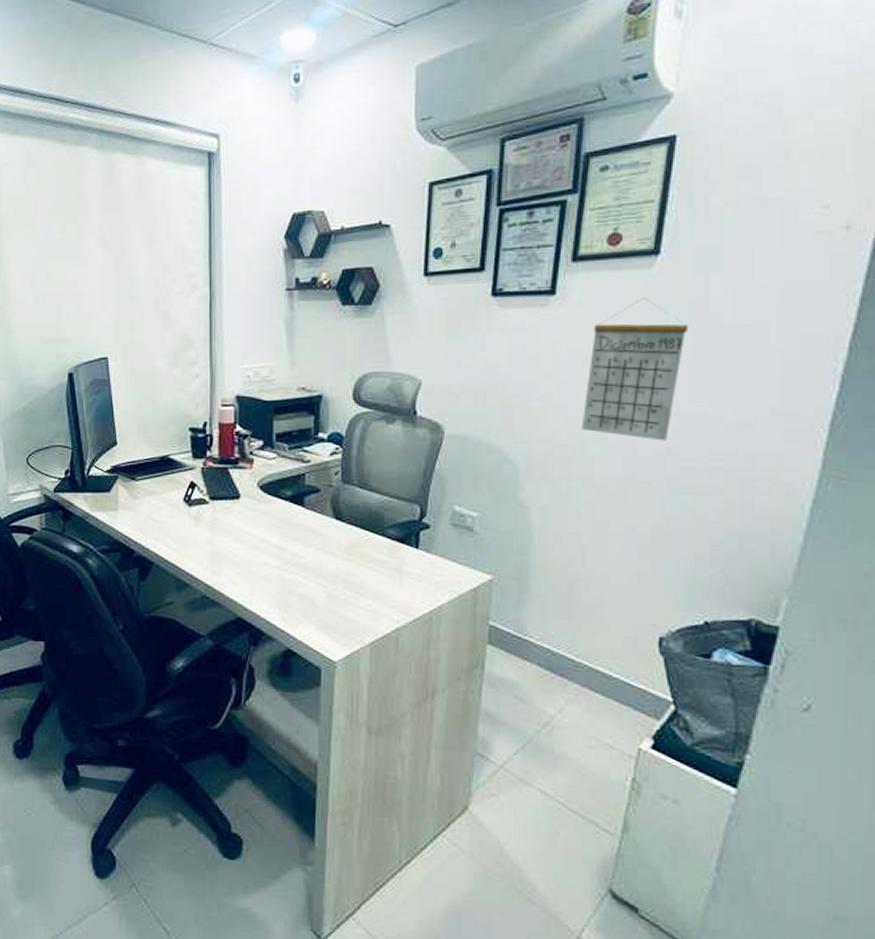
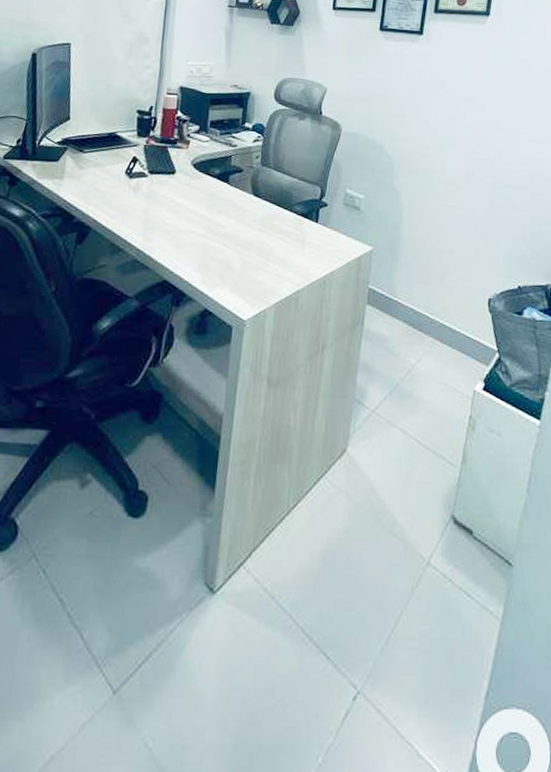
calendar: present [581,298,689,441] -> none [438,44,508,148]

